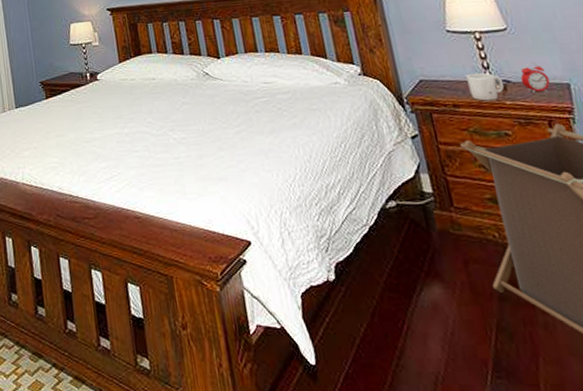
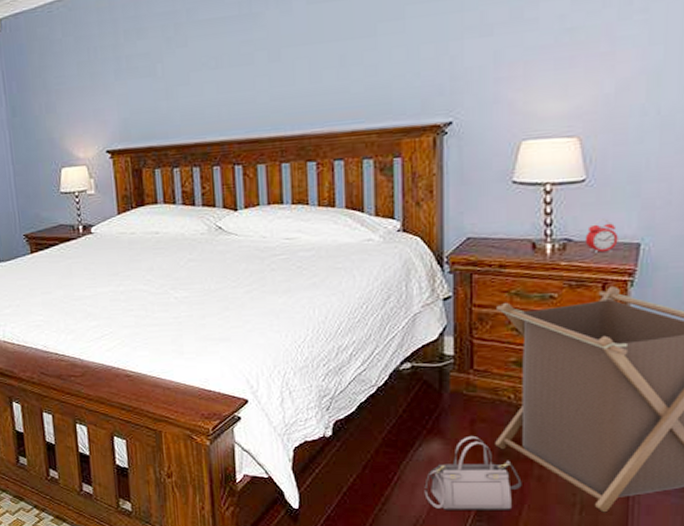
handbag: none [435,278,531,365] -> present [424,435,522,510]
mug: present [466,72,505,101] -> none [522,230,564,262]

